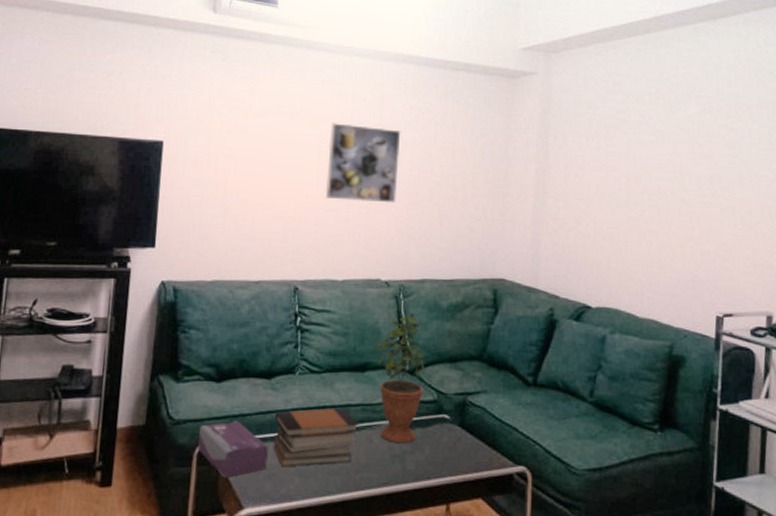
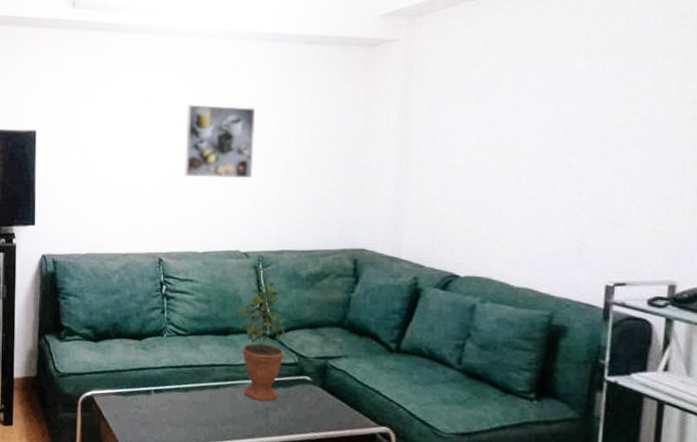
tissue box: present [197,421,268,478] -> none [81,375,142,424]
book stack: present [274,408,360,467] -> none [146,367,224,417]

